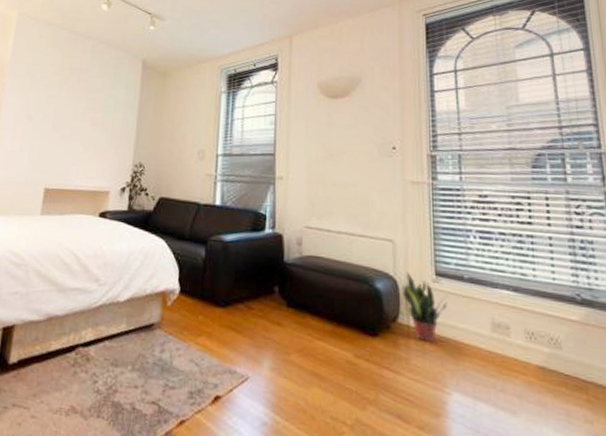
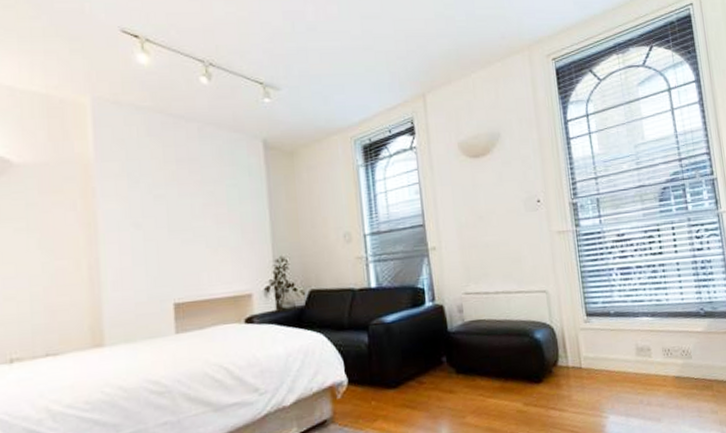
potted plant: present [402,272,448,342] -> none [559,318,599,377]

